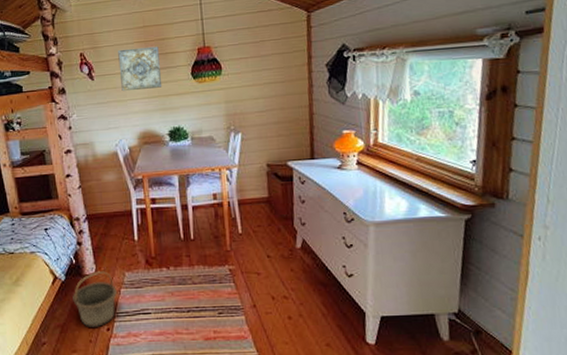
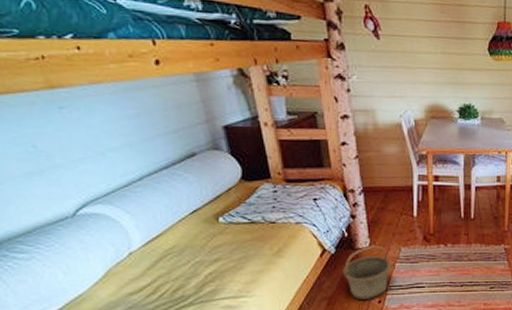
wall art: present [118,46,162,92] -> none [410,8,457,59]

